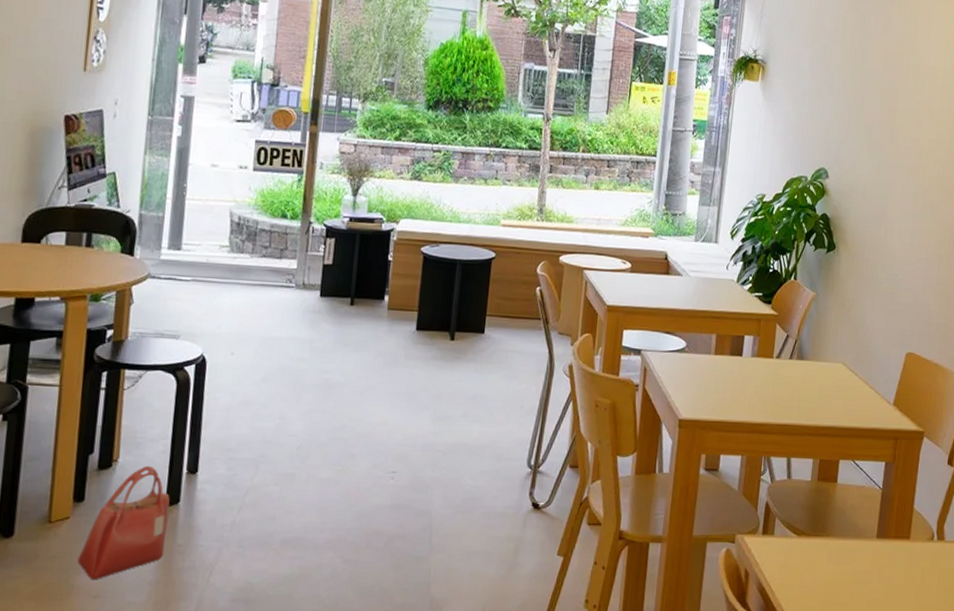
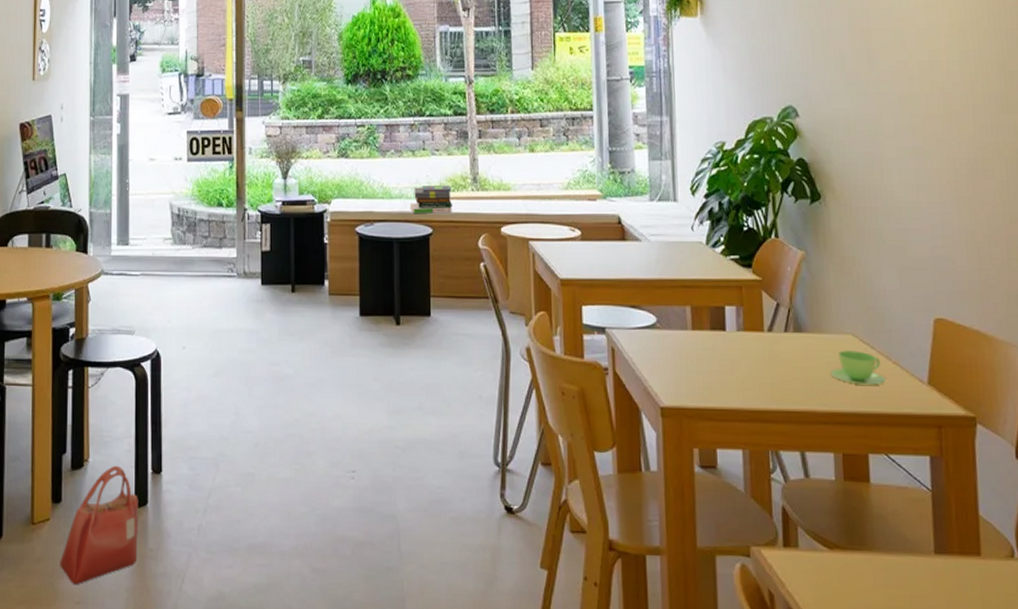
books: none [476,213,518,240] -> present [410,186,452,214]
teacup: none [820,376,863,405] -> present [830,350,886,385]

